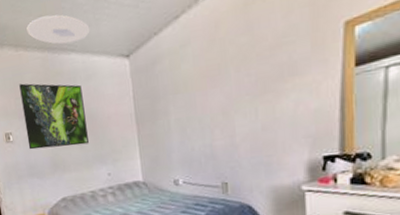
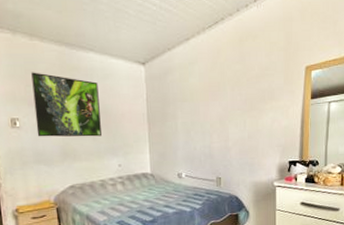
ceiling light: present [26,14,90,45] -> none [44,13,110,43]

